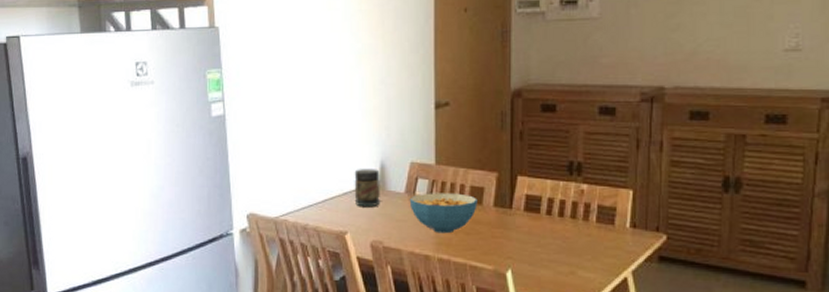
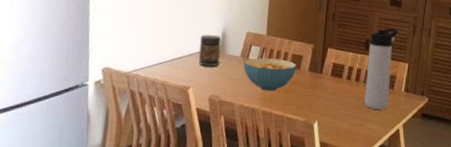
thermos bottle: none [573,145,614,253] -> present [364,28,398,110]

